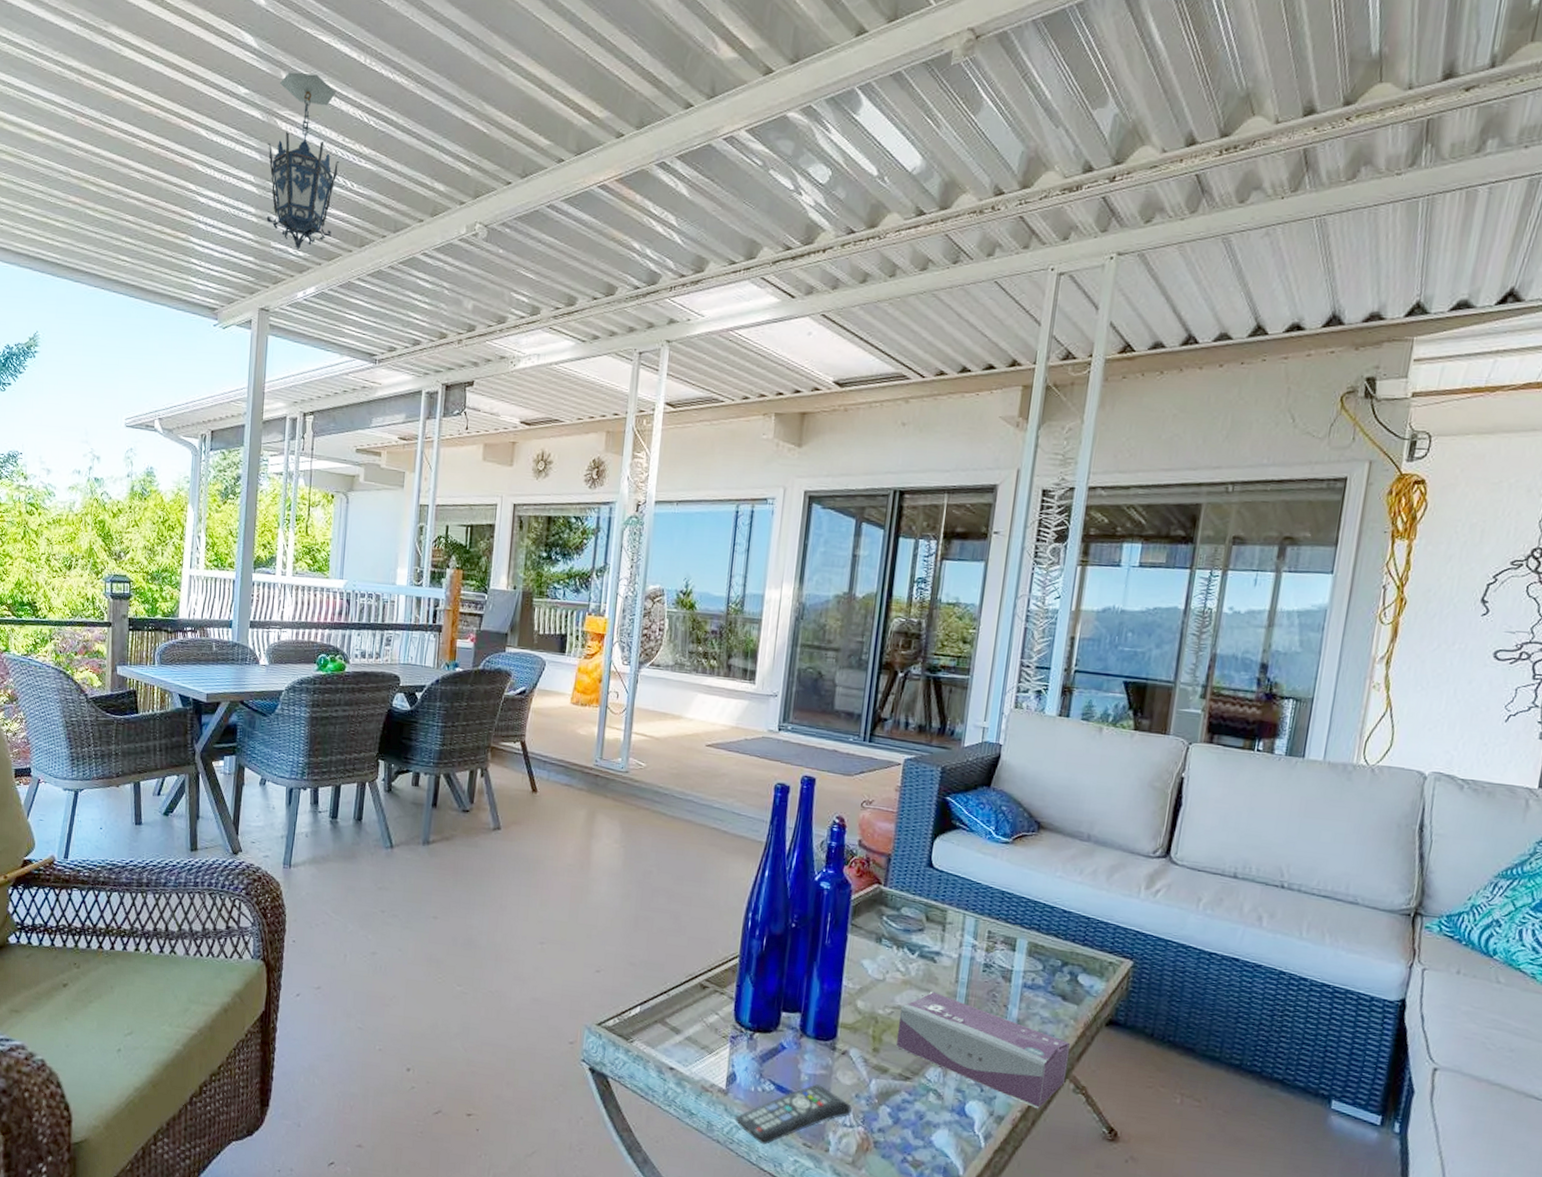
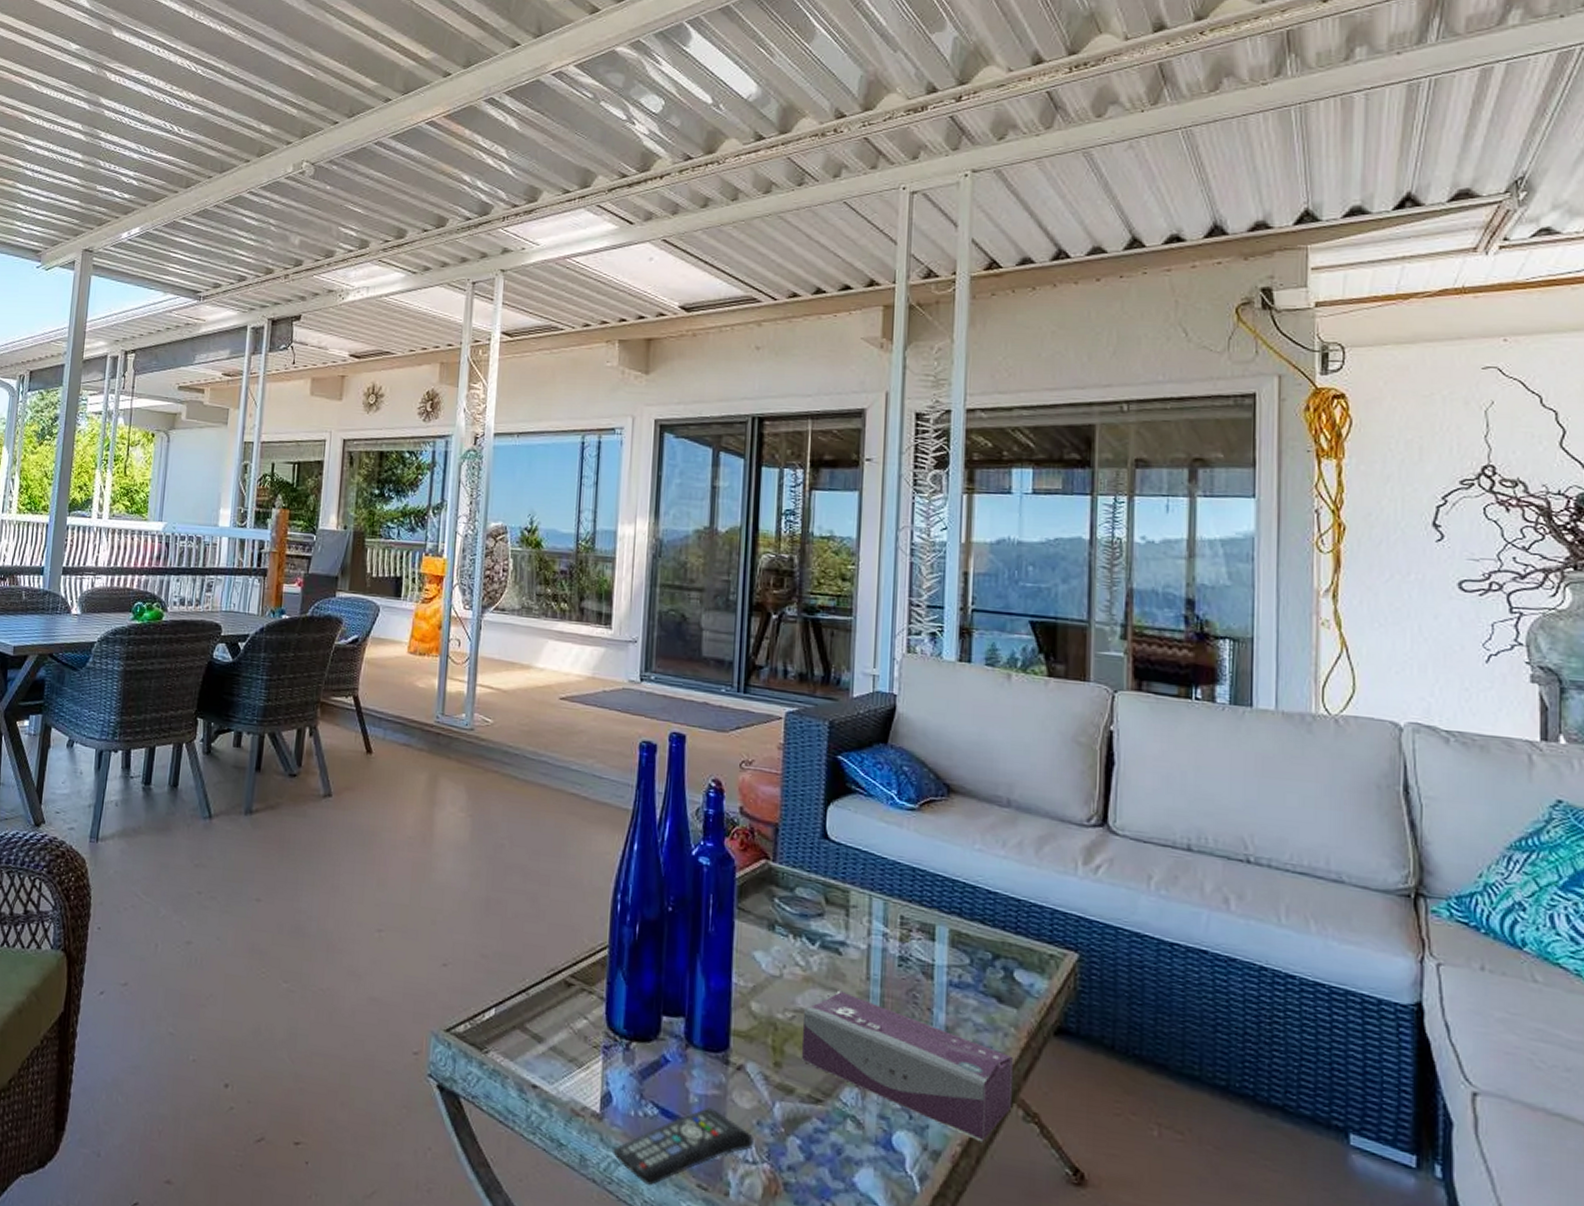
hanging lantern: present [266,72,340,250] -> none [93,28,167,193]

